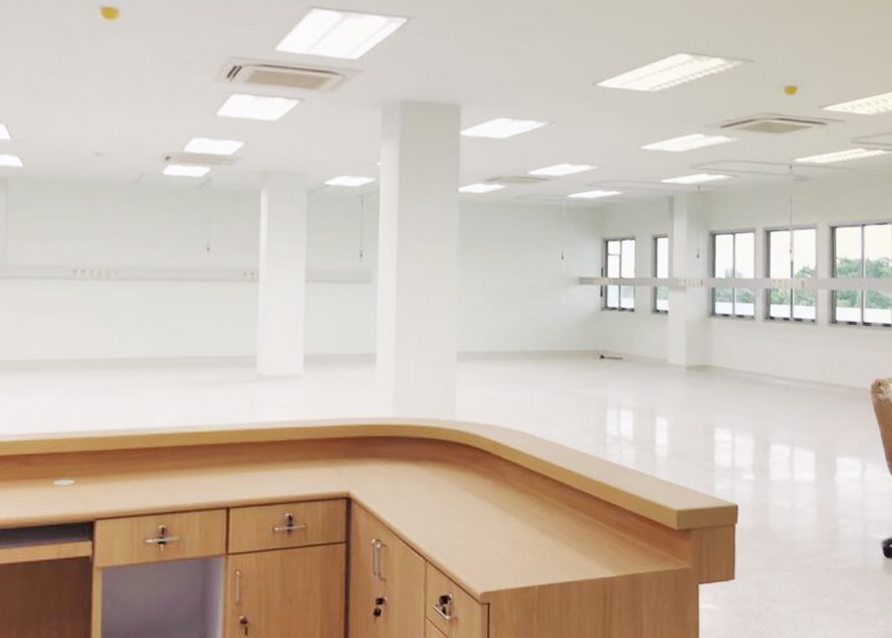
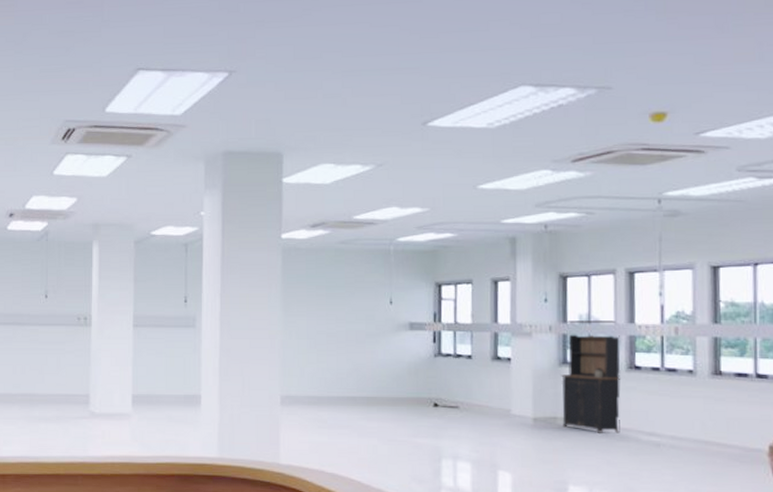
bookshelf: none [710,275,759,379] -> present [561,320,621,434]

